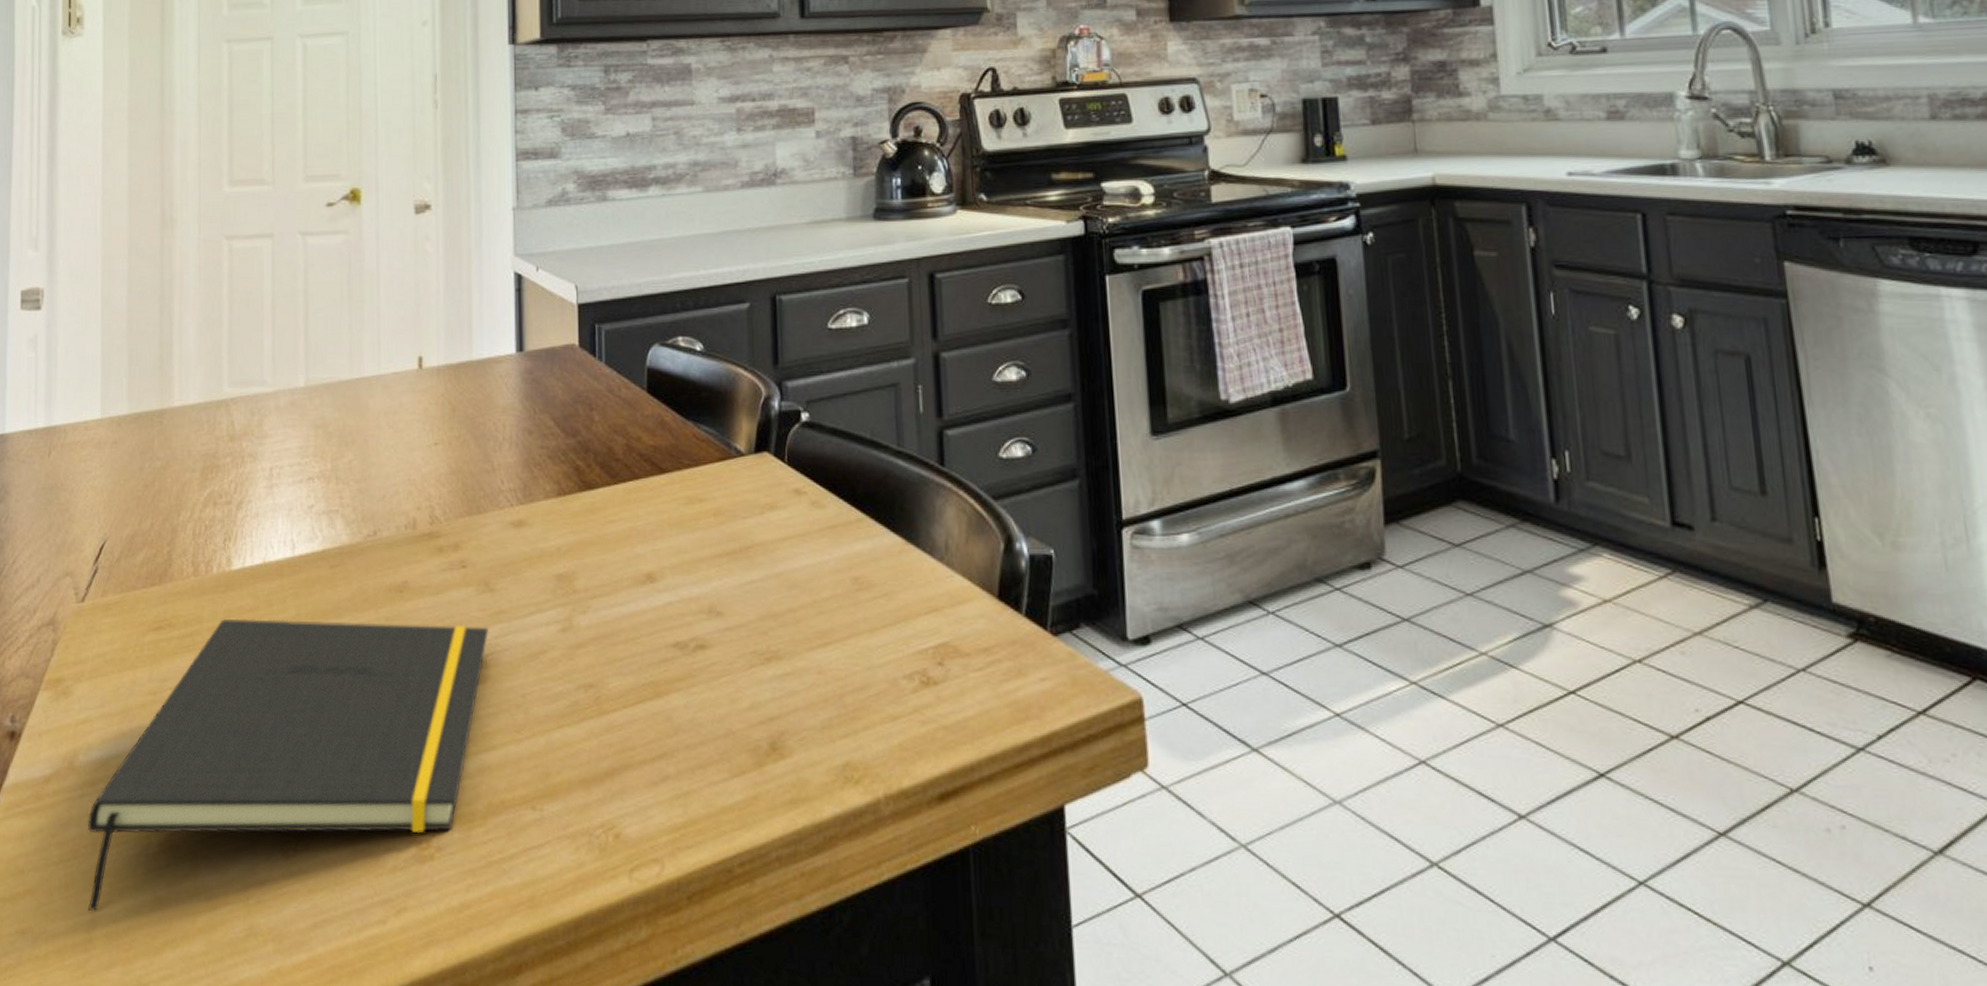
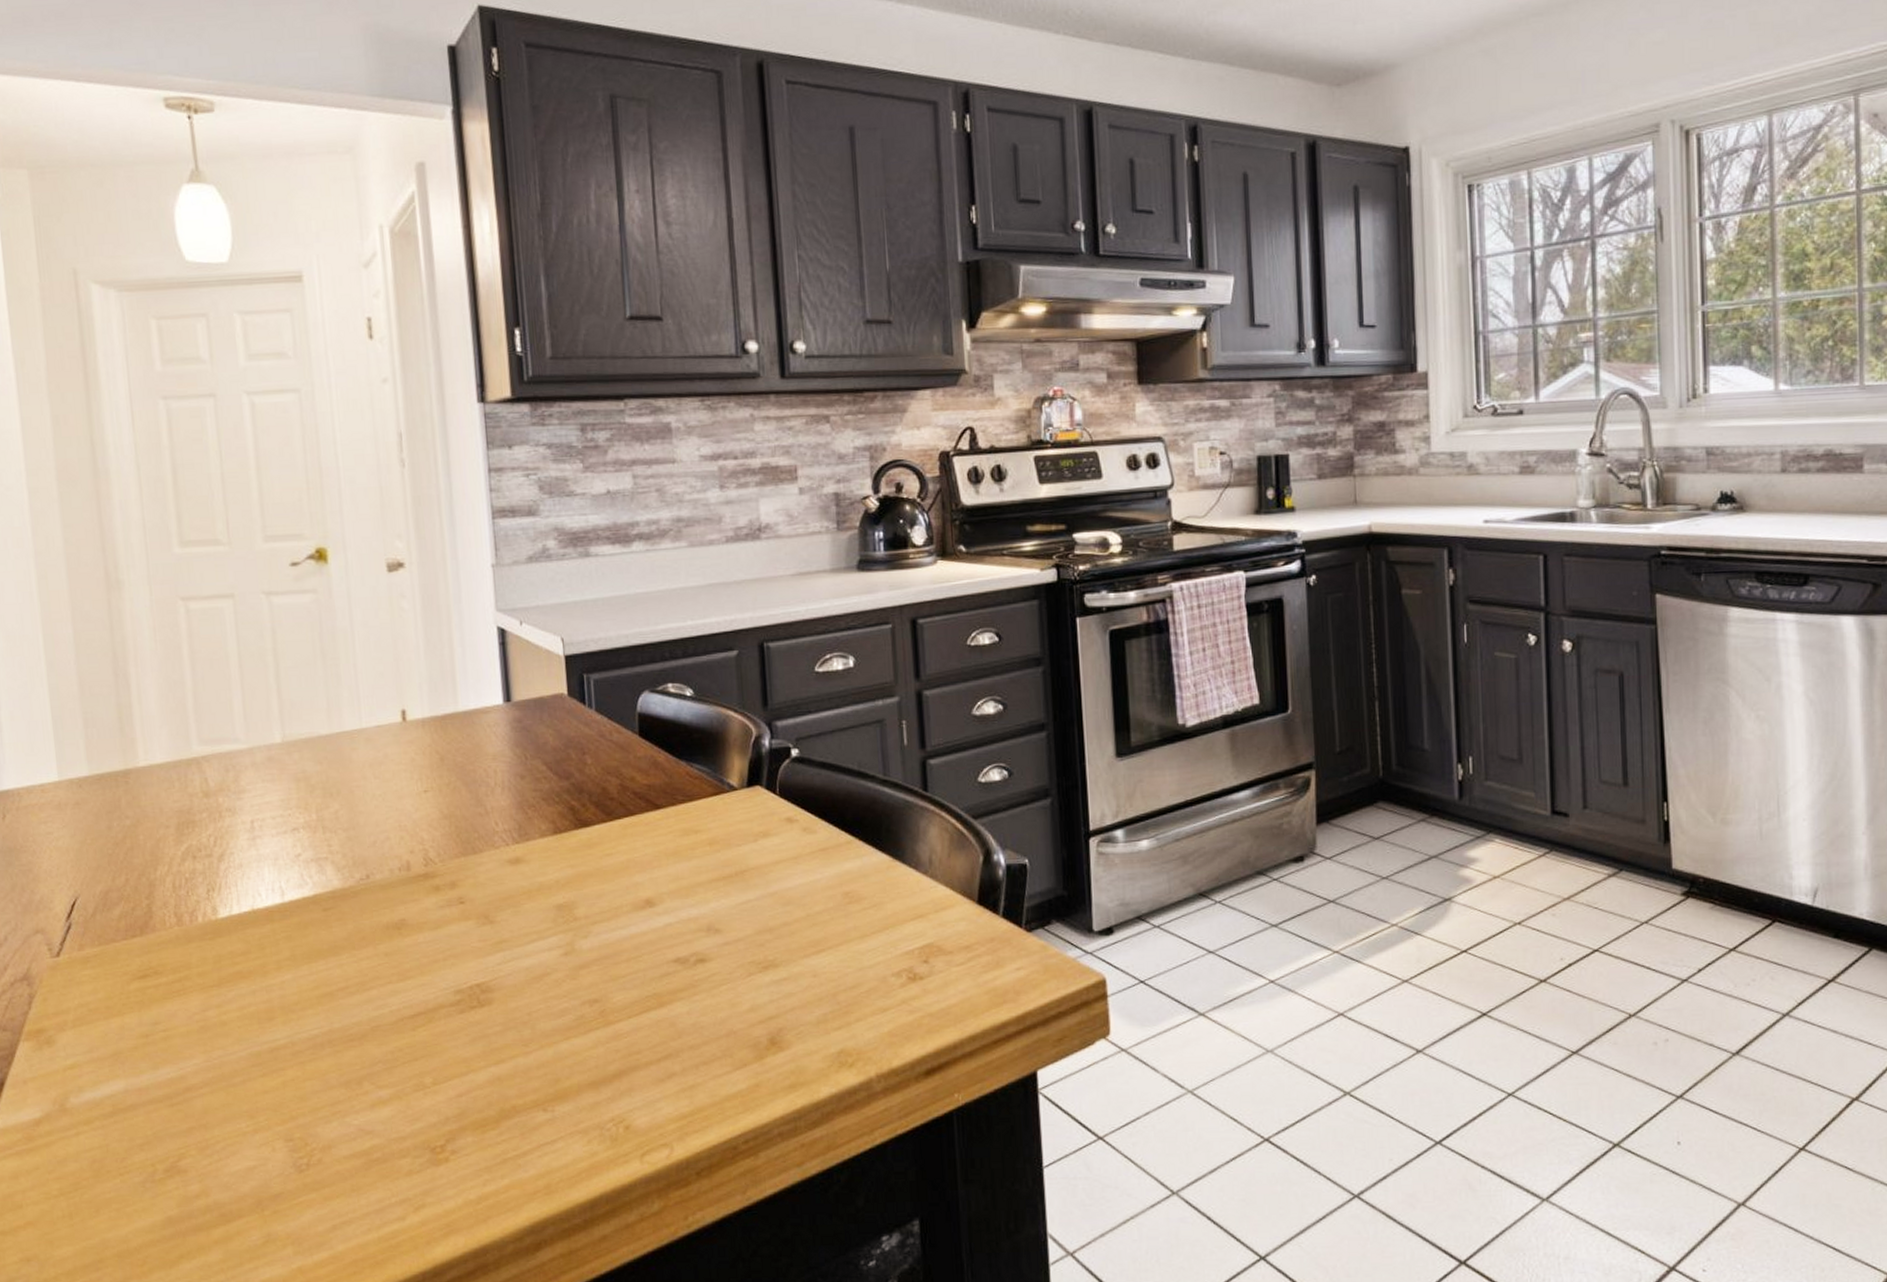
notepad: present [87,618,490,912] -> none [86,955,492,1236]

